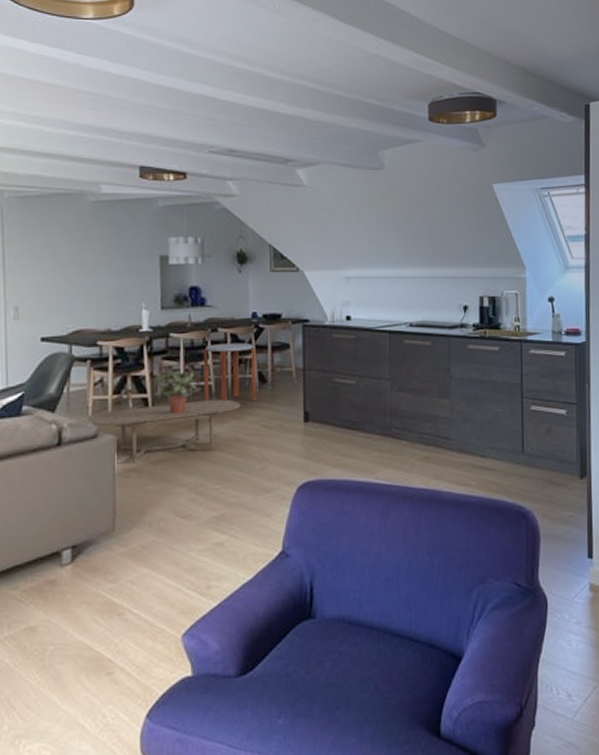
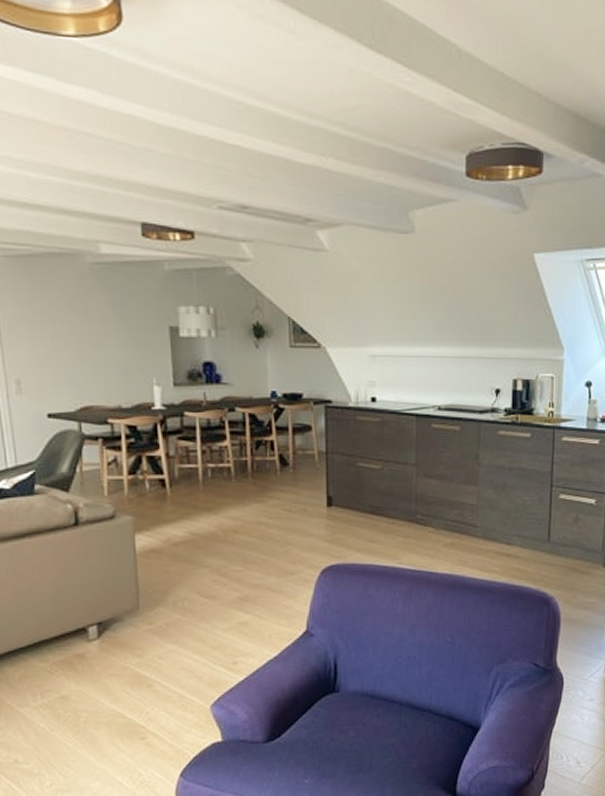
coffee table: present [86,399,241,462] -> none [102,482,262,543]
potted plant: present [153,369,201,415] -> none [170,450,220,497]
side table: present [203,342,257,401] -> none [220,423,278,484]

